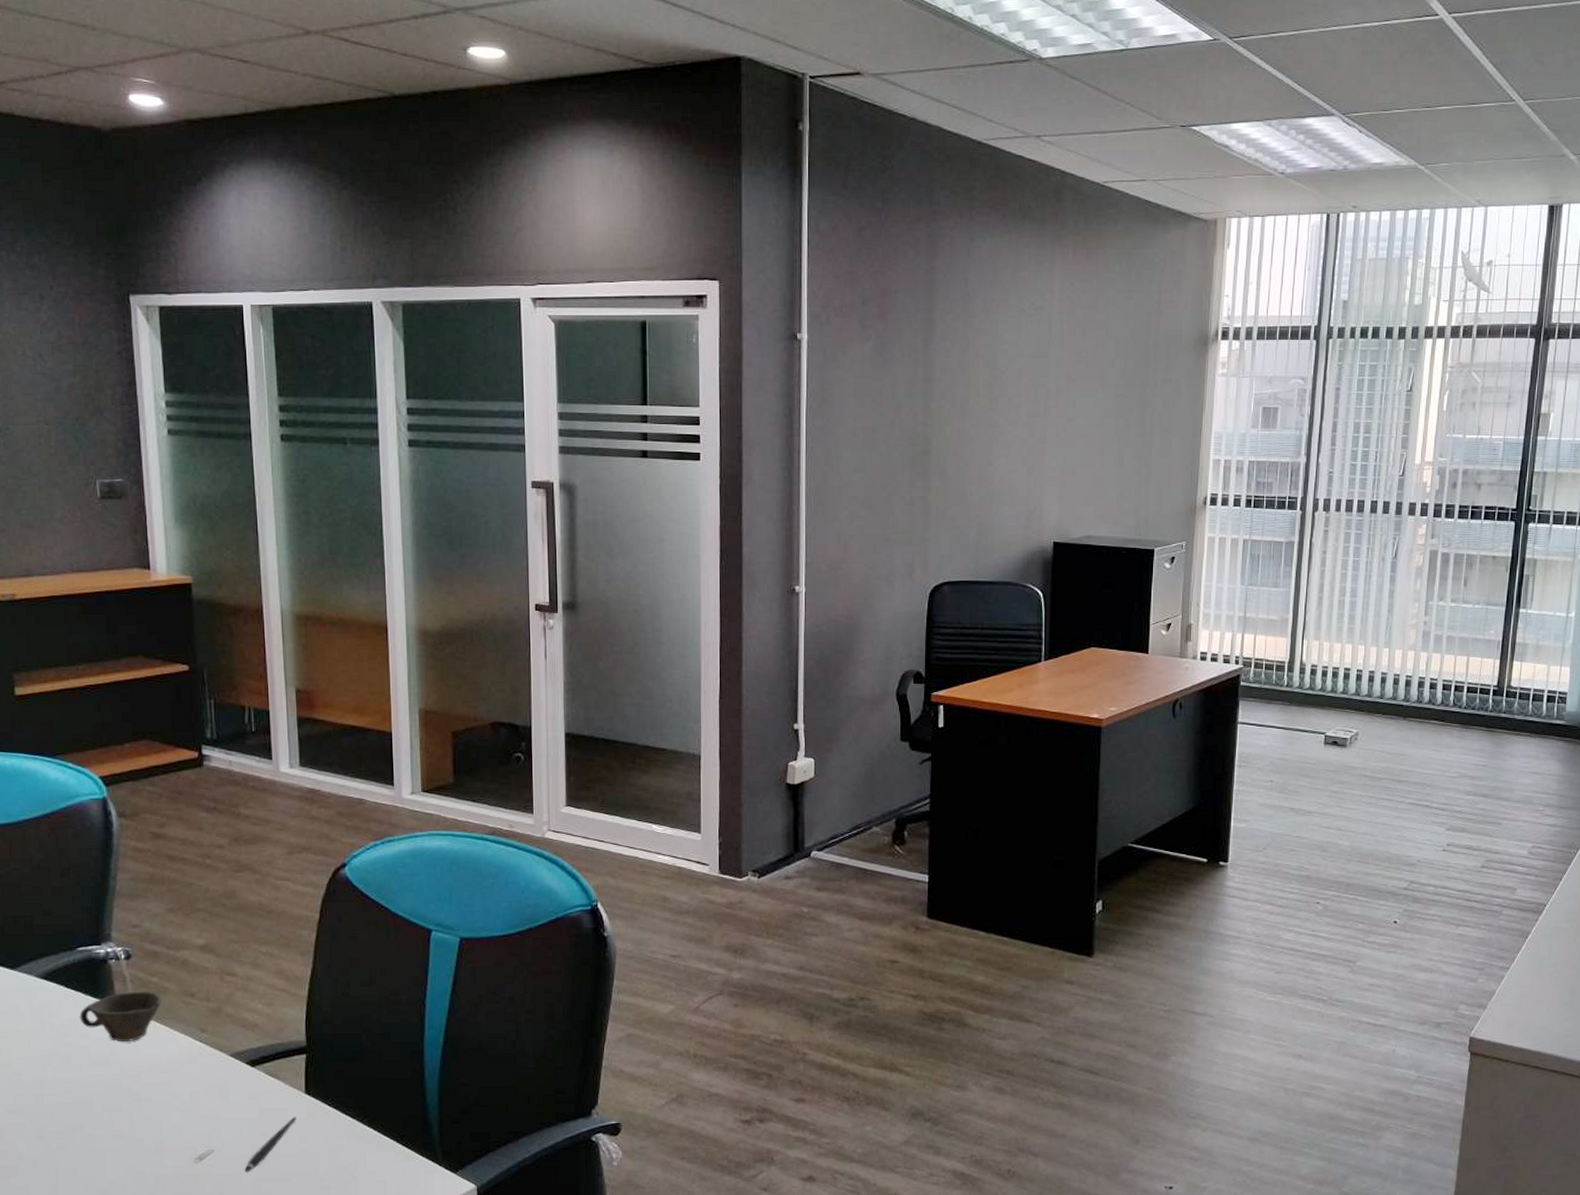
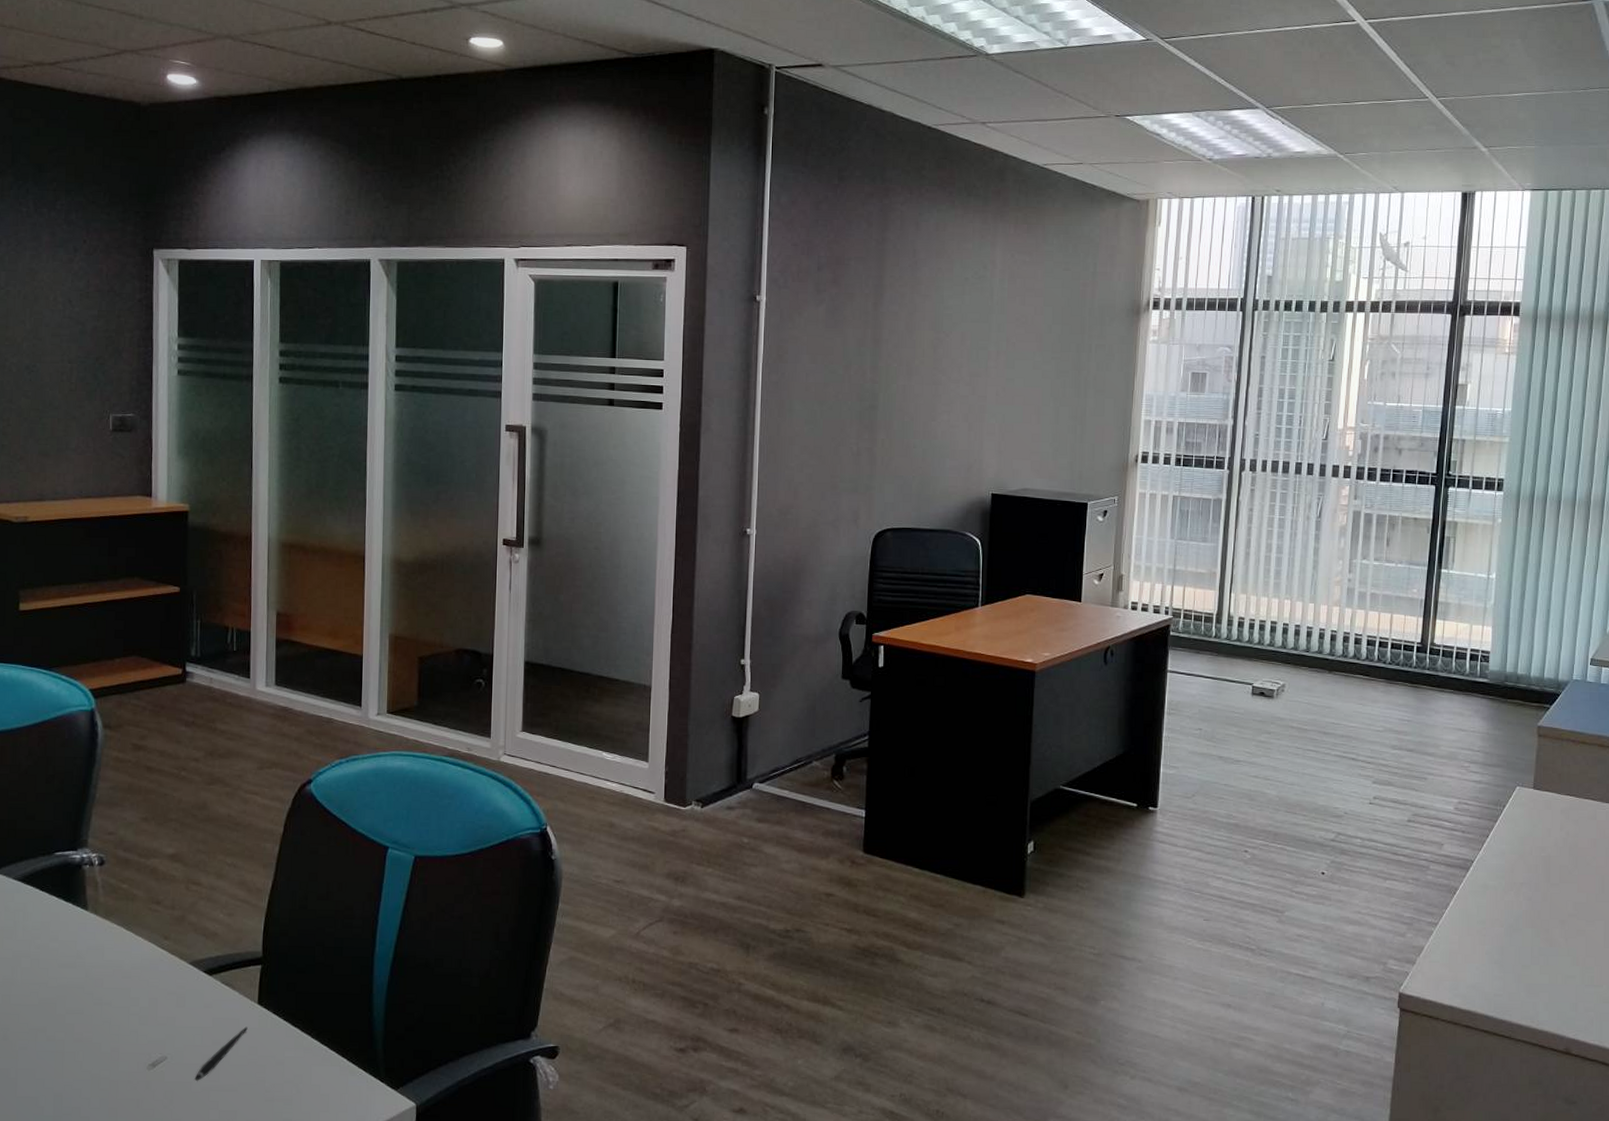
cup: present [79,991,162,1042] -> none [51,896,130,946]

